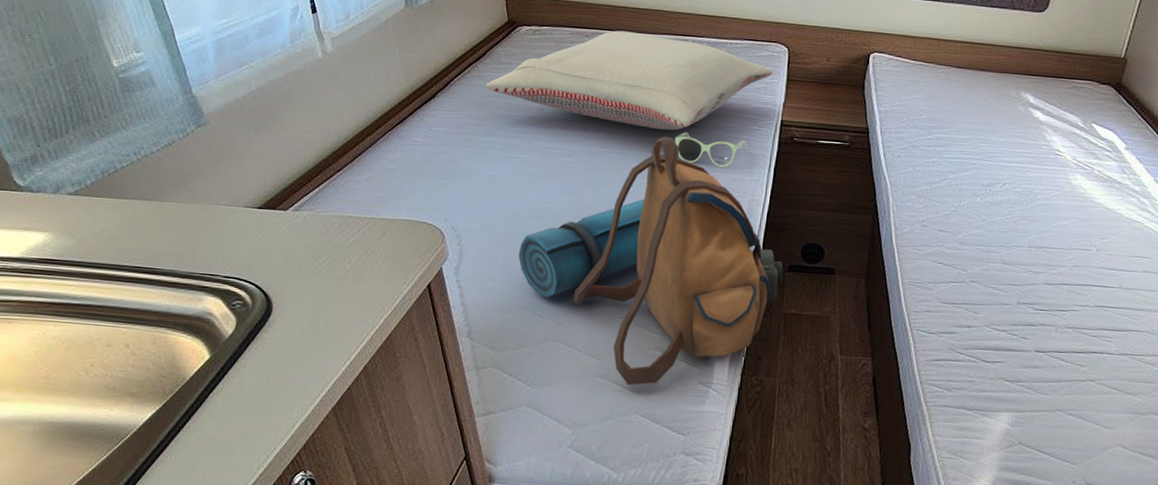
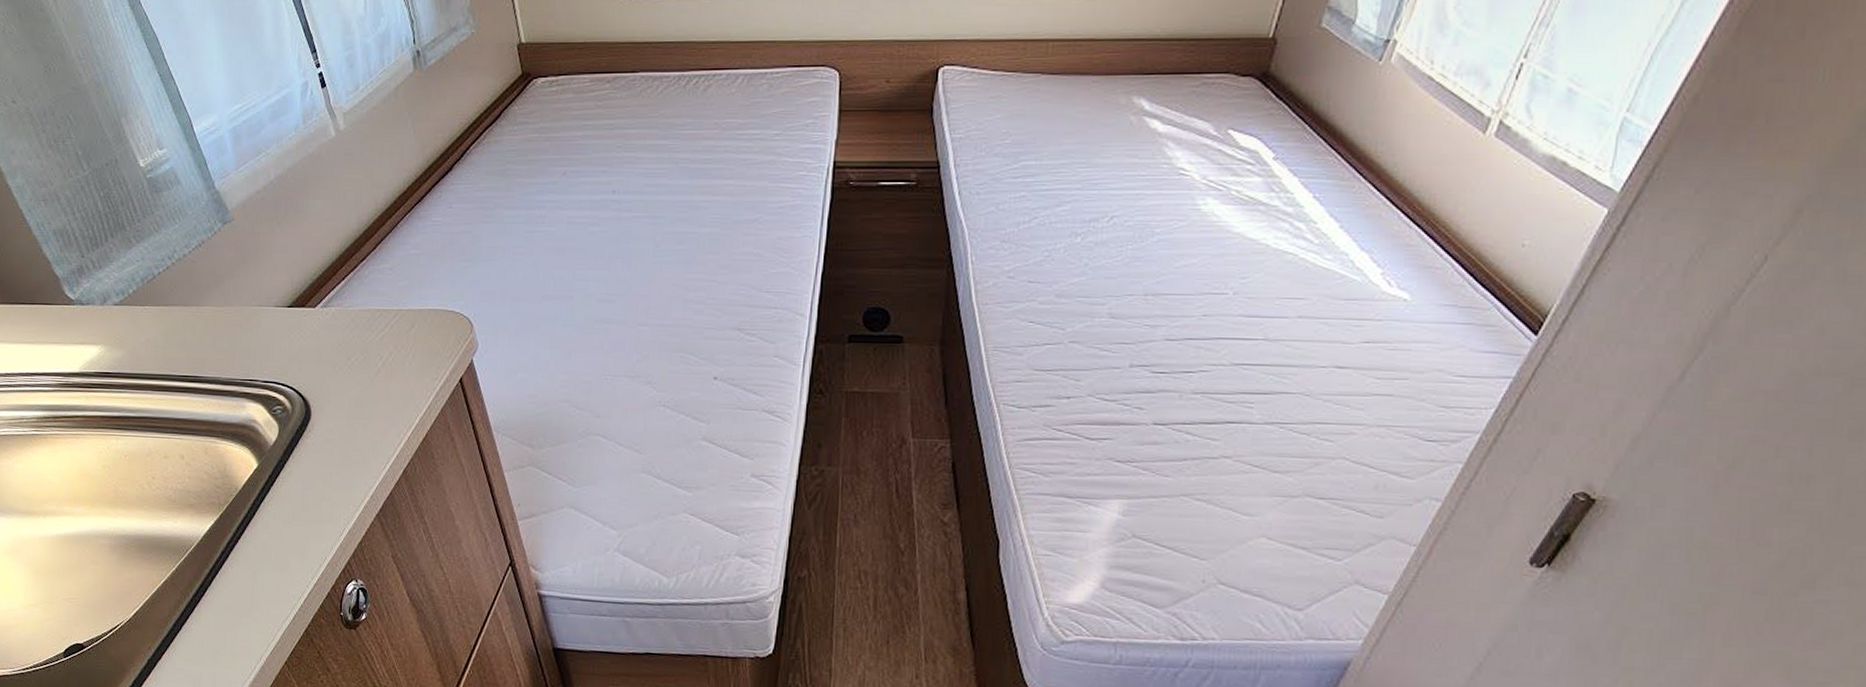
pillow: present [486,30,773,131] -> none [504,71,822,185]
backpack: present [518,136,783,385] -> none [550,192,843,481]
spectacles: present [675,131,748,168] -> none [712,185,797,225]

